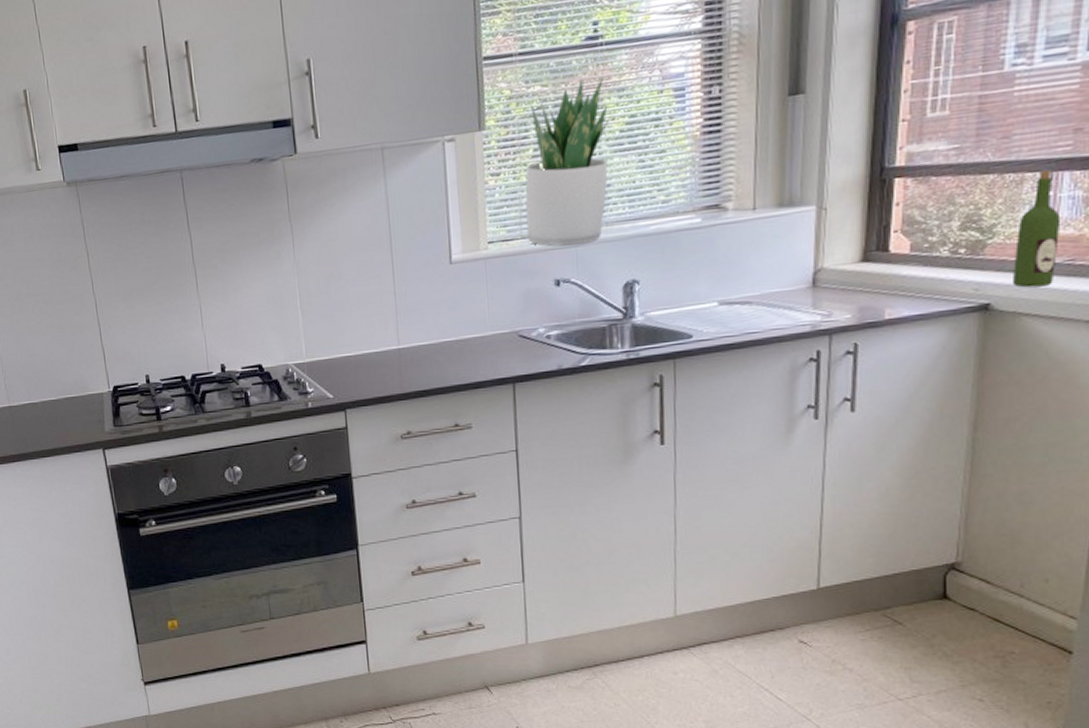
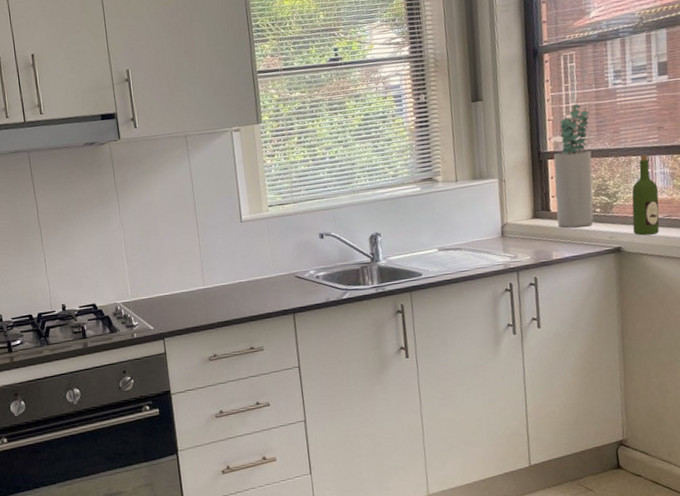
planter: present [525,79,612,247] -> none [293,88,353,209]
vase: none [897,88,968,276] -> present [553,99,594,228]

